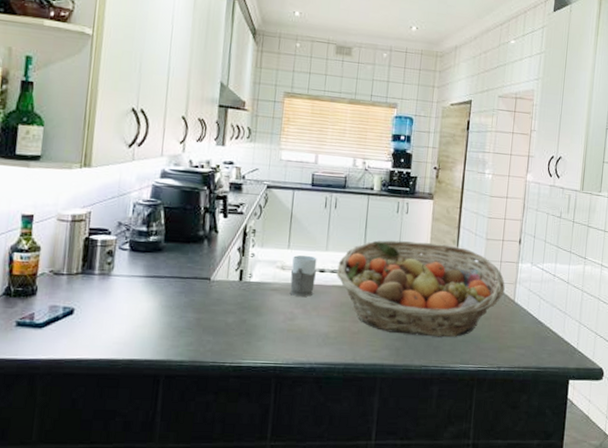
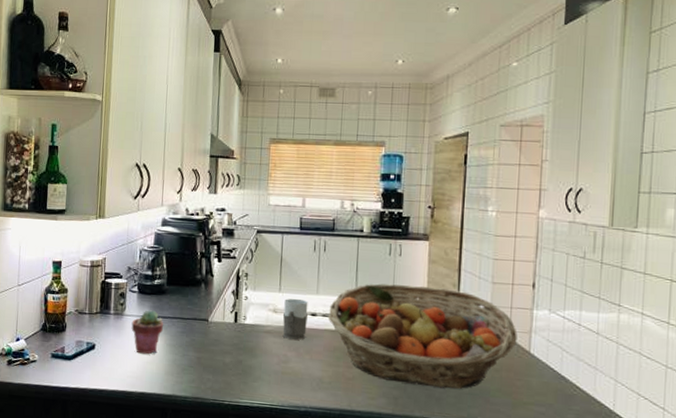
potted succulent: none [120,269,160,318] -> present [131,310,164,355]

